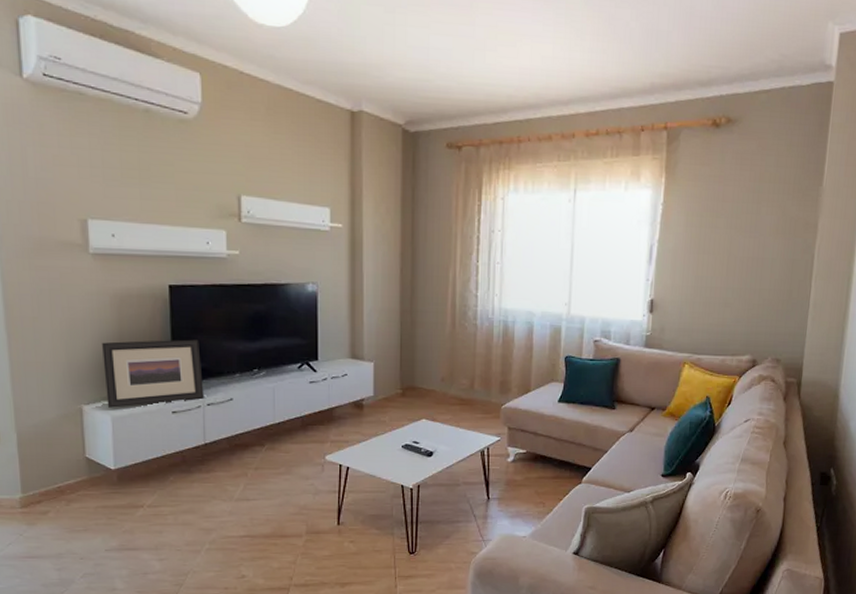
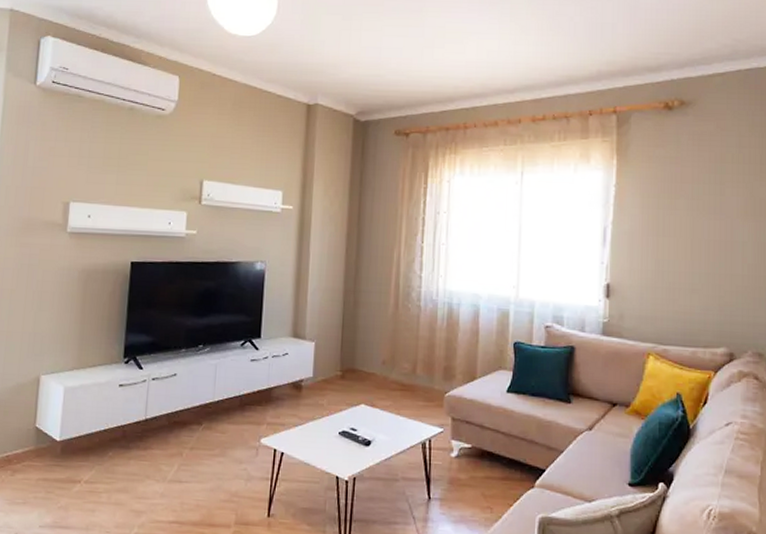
picture frame: present [101,339,204,408] -> none [62,313,152,379]

